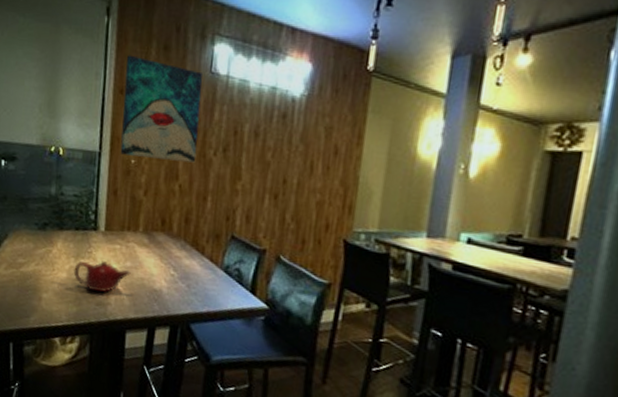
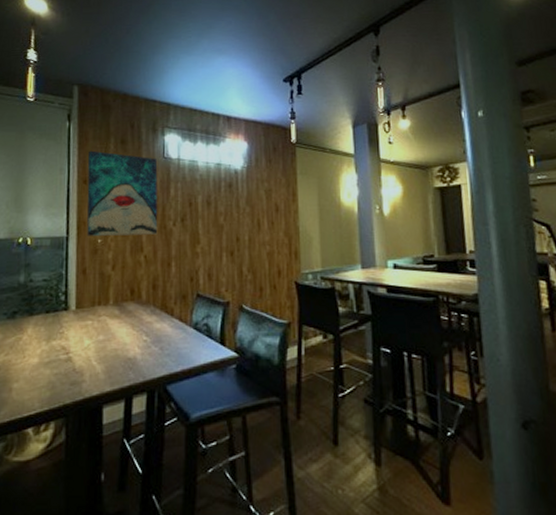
teapot: present [73,261,131,294] -> none [45,339,104,372]

